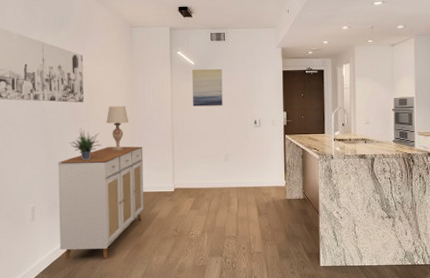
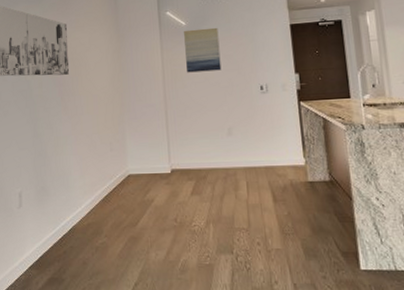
sideboard: present [57,146,144,259] -> none [44,121,138,253]
potted plant: present [69,128,102,161] -> none [55,103,90,139]
table lamp: present [106,106,129,151] -> none [93,76,117,128]

